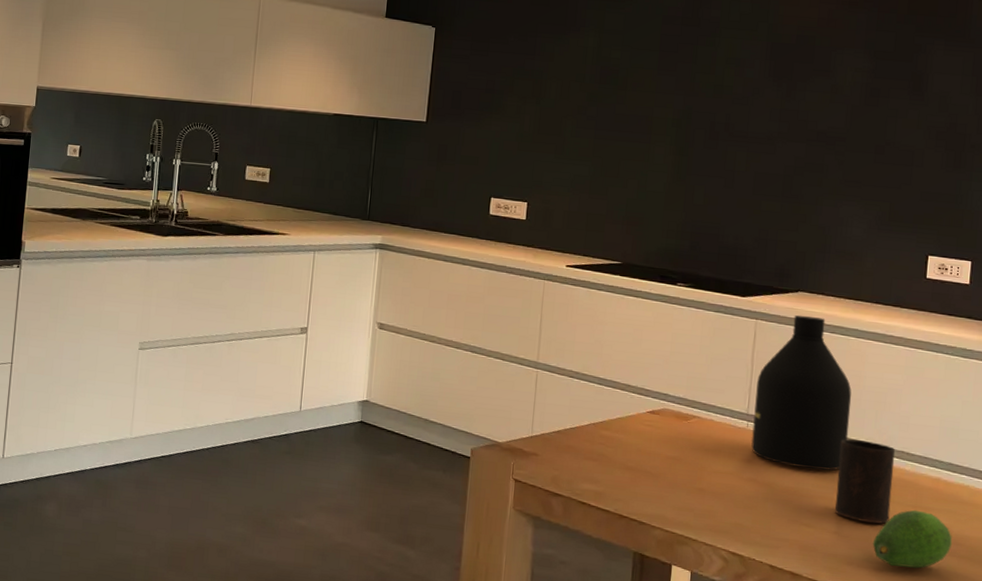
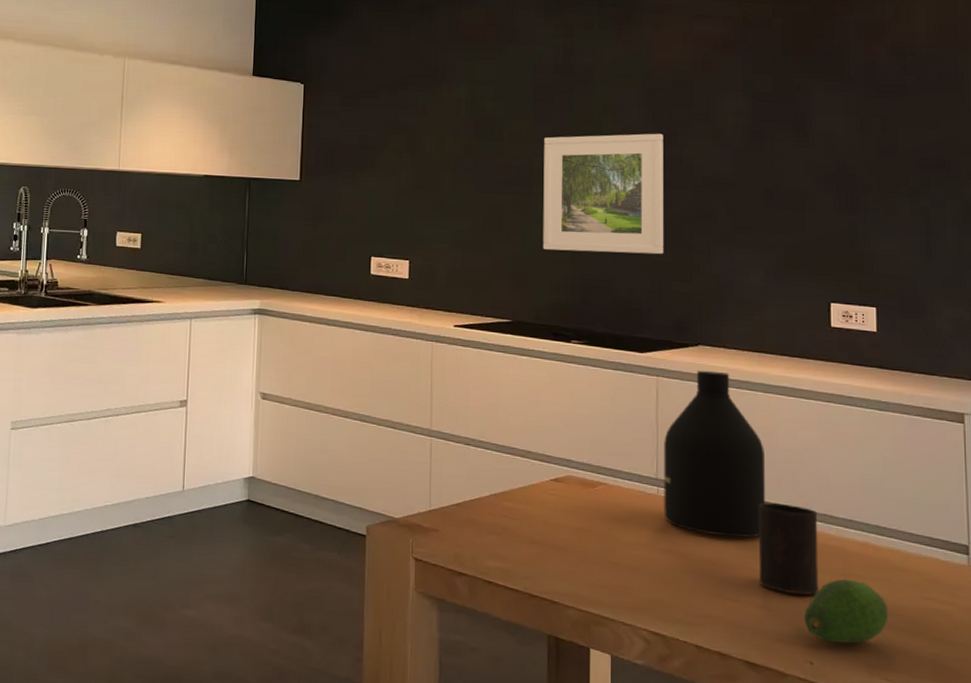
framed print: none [657,87,783,205] -> present [543,133,664,255]

